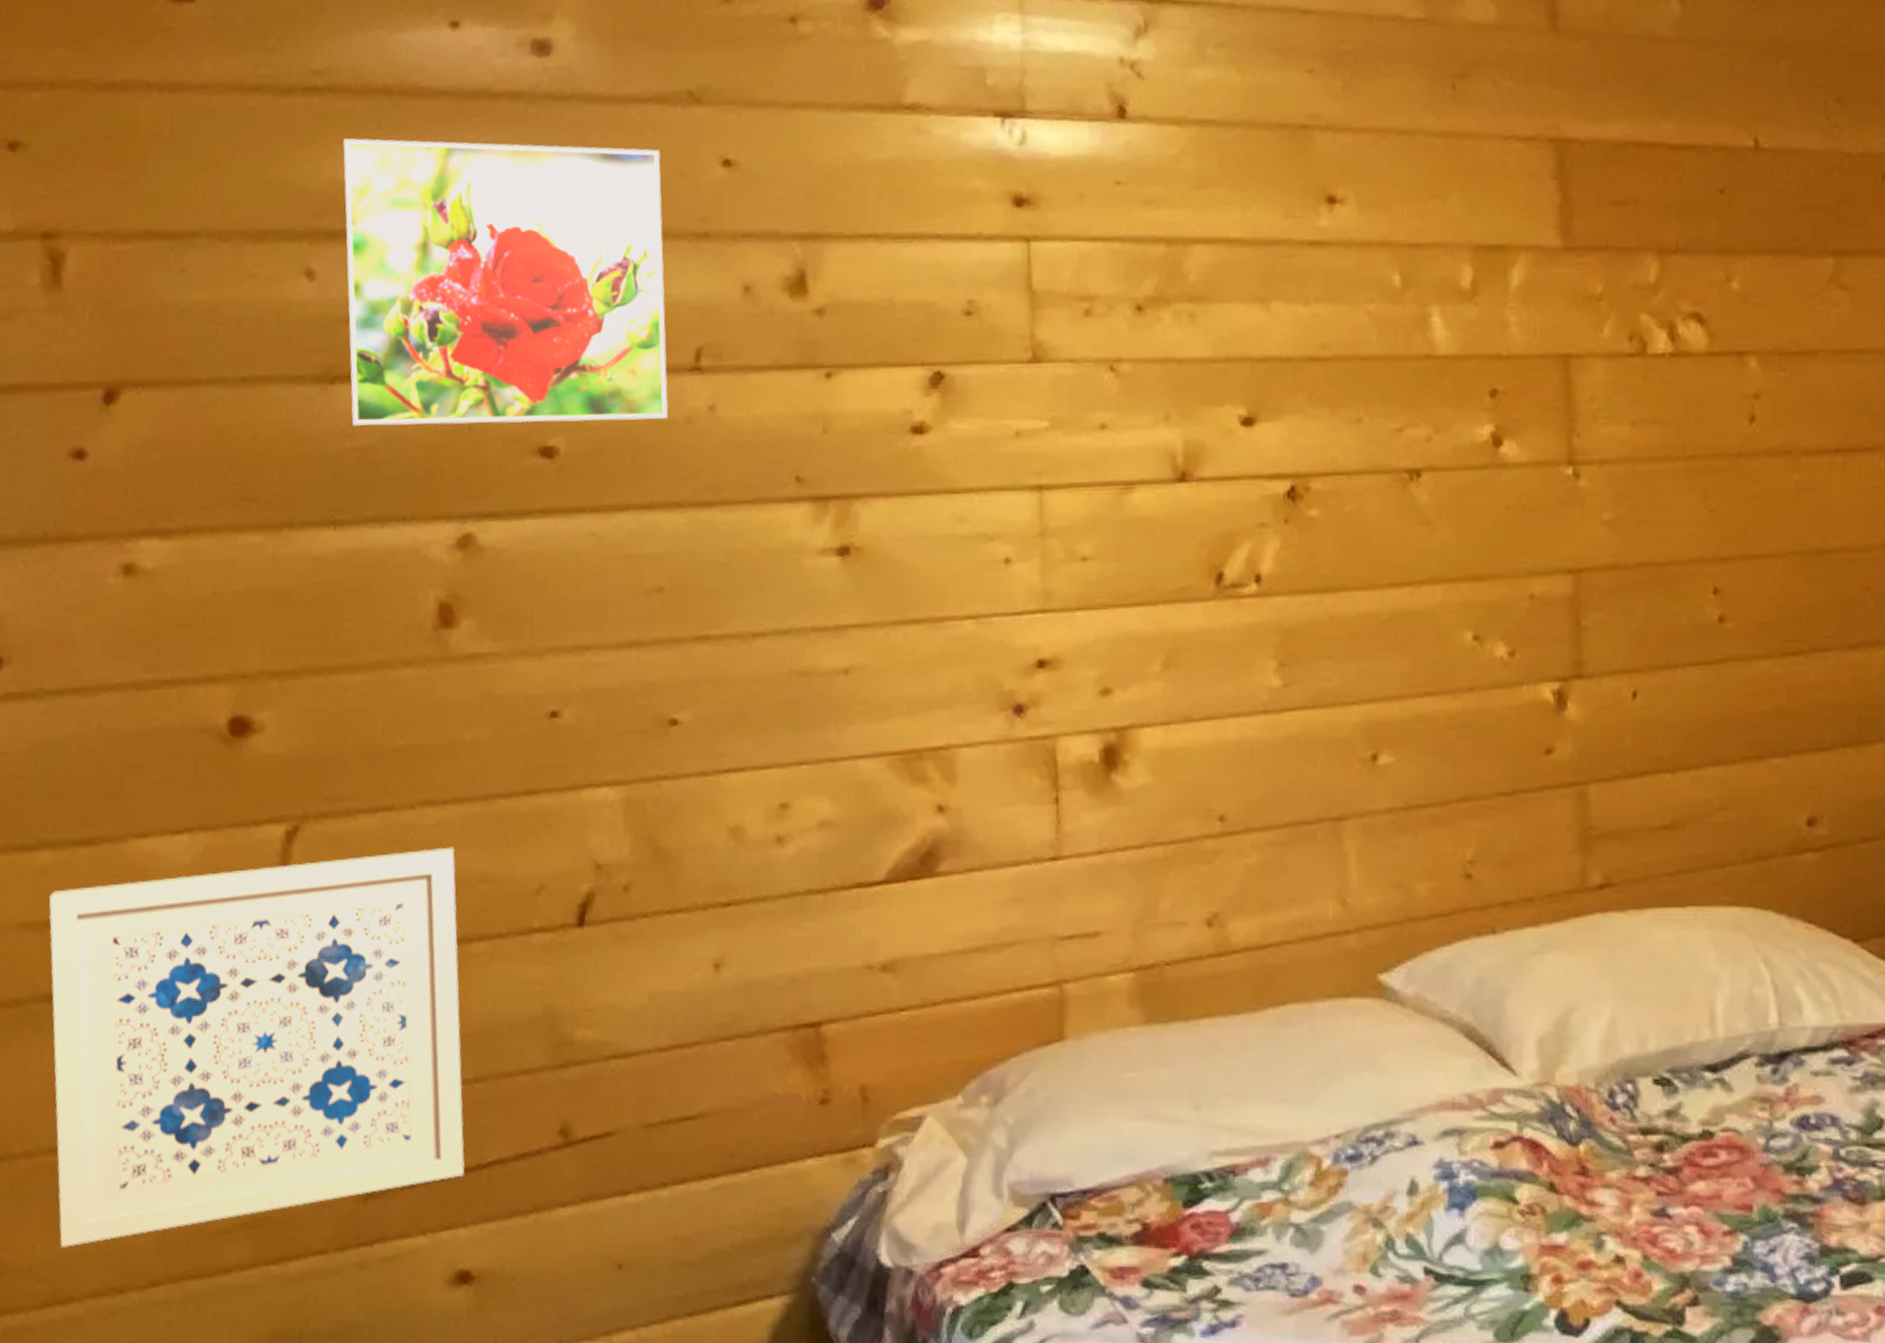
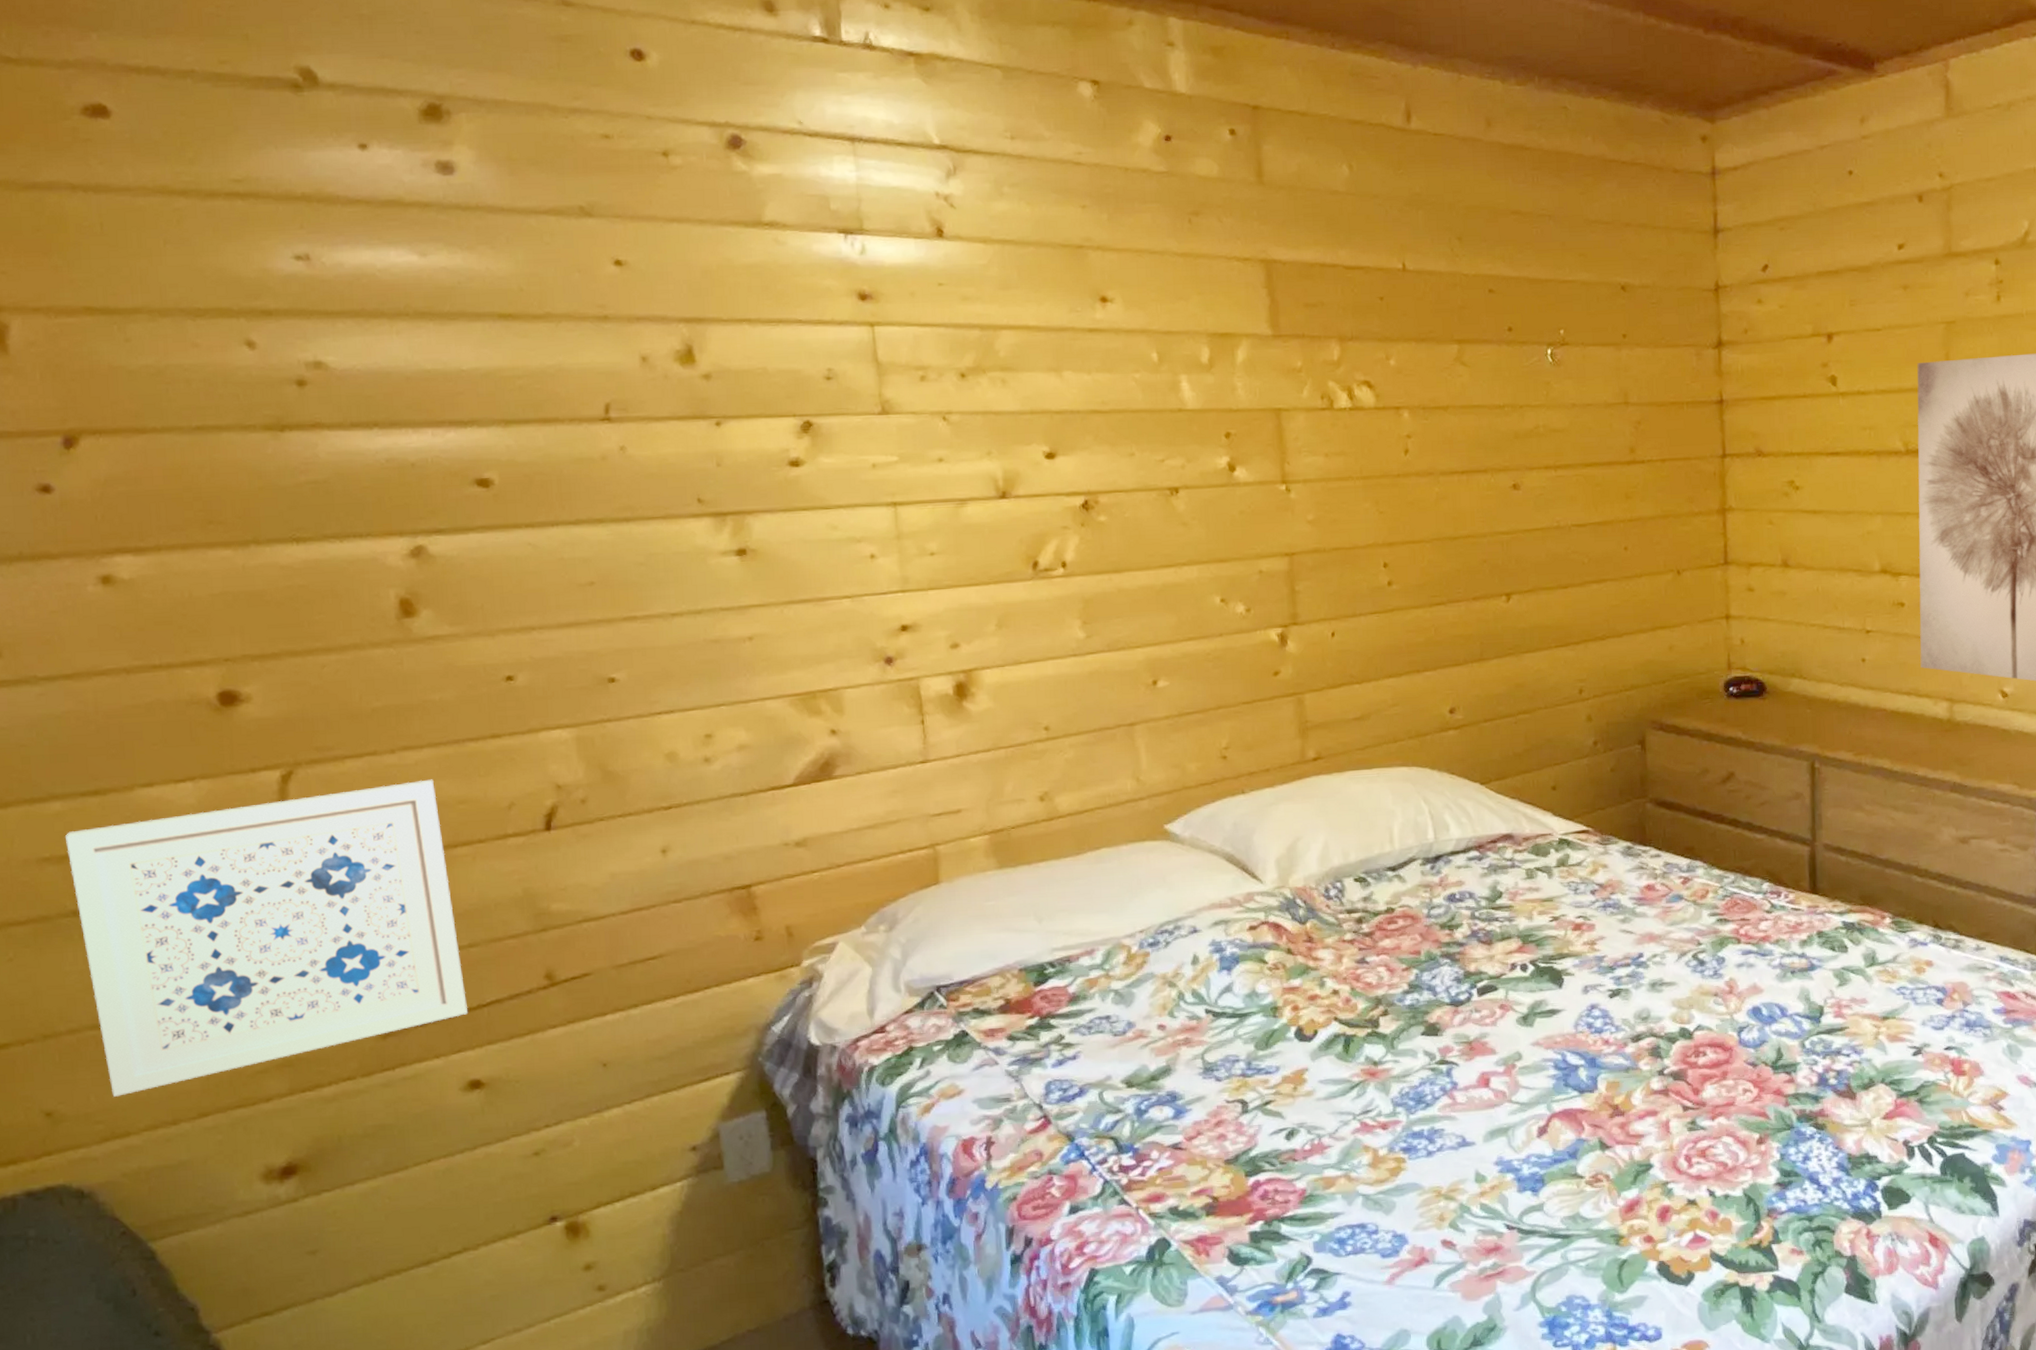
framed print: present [343,138,668,426] -> none [269,235,585,464]

